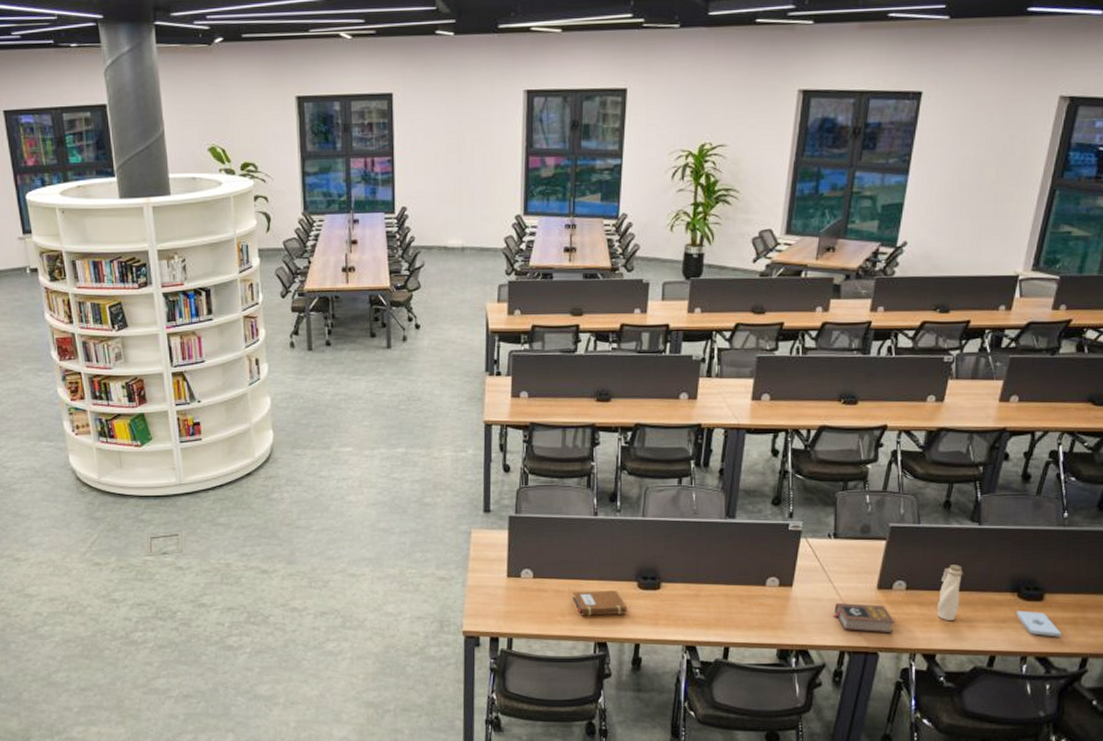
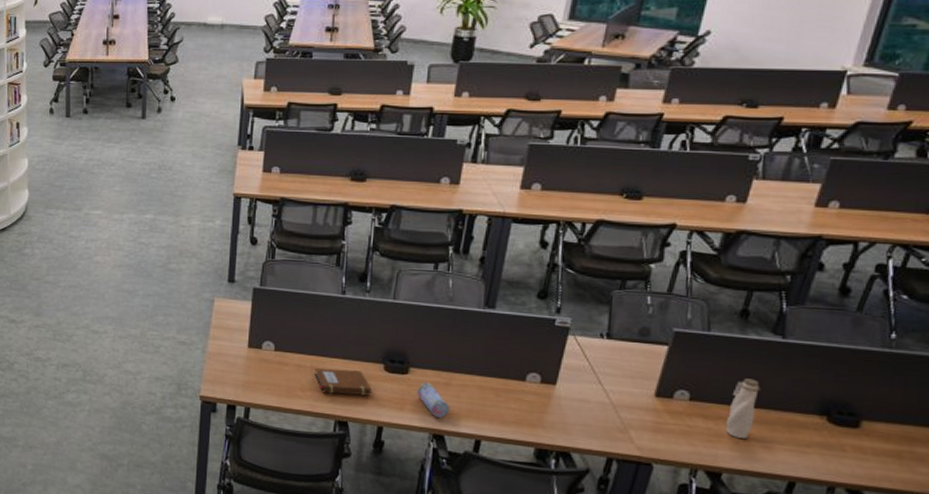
pencil case: none [668,596,700,629] -> present [416,382,450,418]
book: present [832,602,895,633] -> none [600,406,675,445]
notepad: present [1017,610,1062,637] -> none [825,436,882,470]

